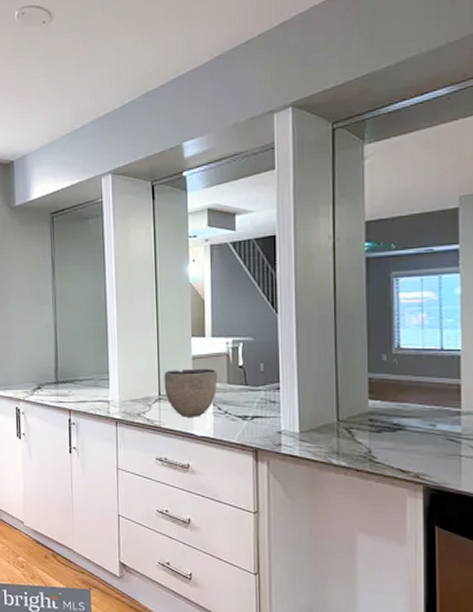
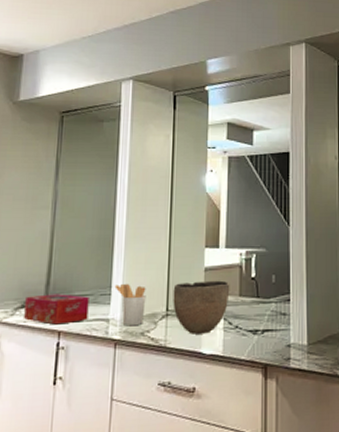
tissue box: none [40,378,92,404] -> present [24,294,89,325]
utensil holder: none [111,371,140,408] -> present [115,284,146,327]

